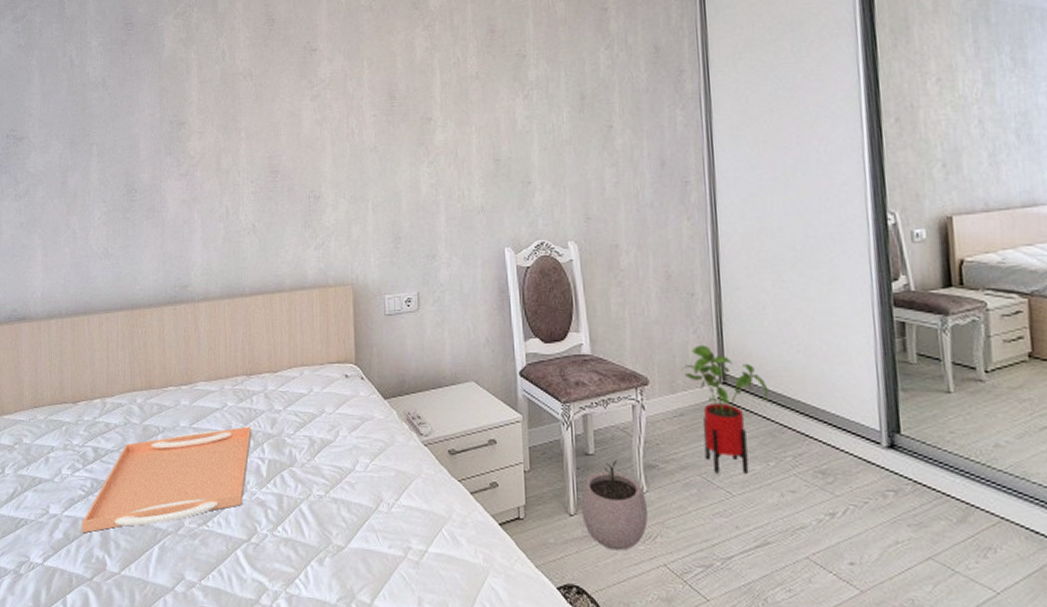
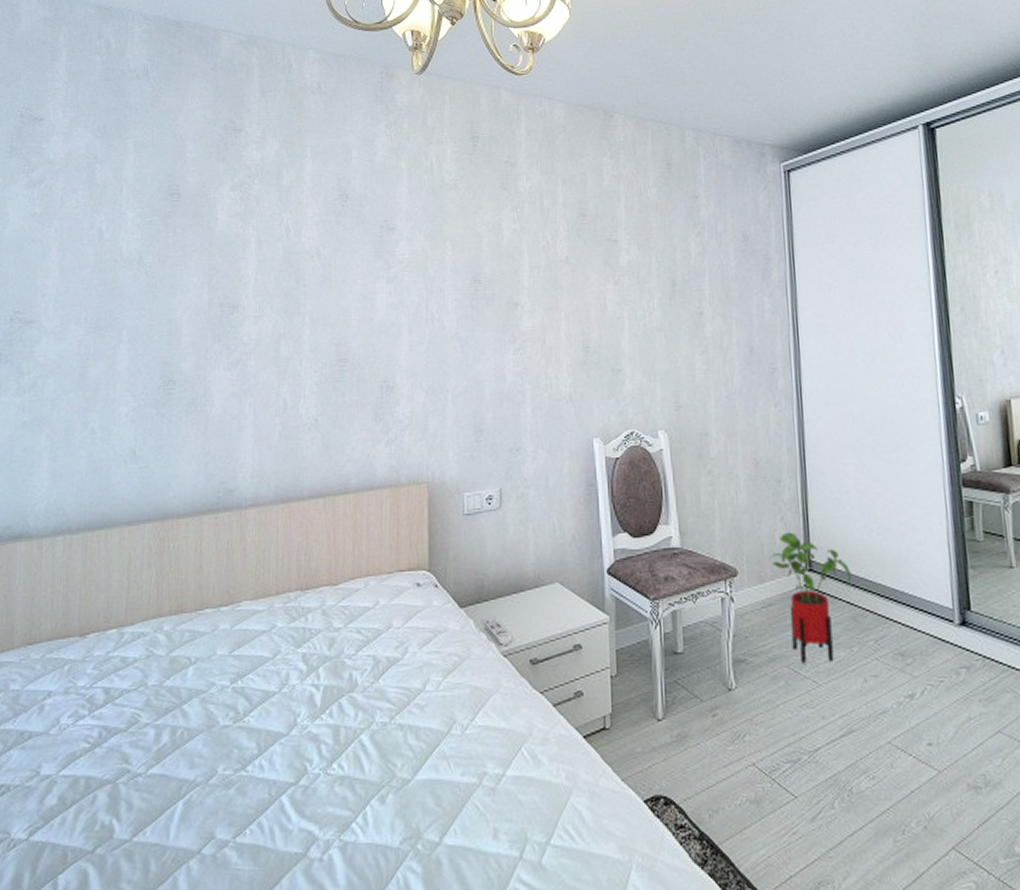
serving tray: present [82,426,251,534] -> none [83,649,304,796]
plant pot: present [580,460,649,551] -> none [668,657,737,754]

